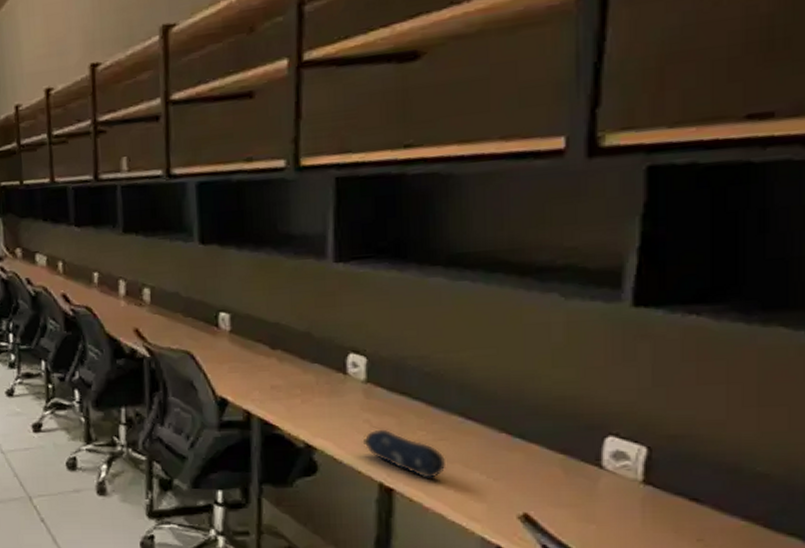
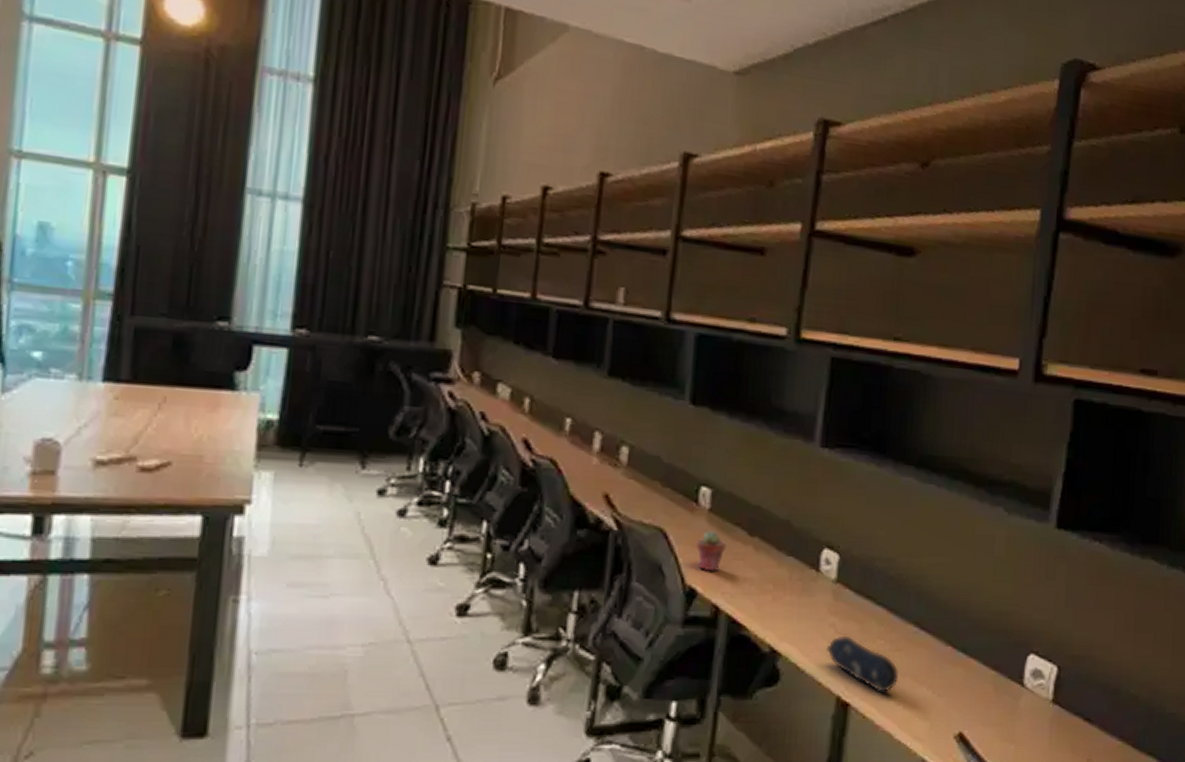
potted succulent: none [222,349,250,384] -> present [696,531,726,572]

